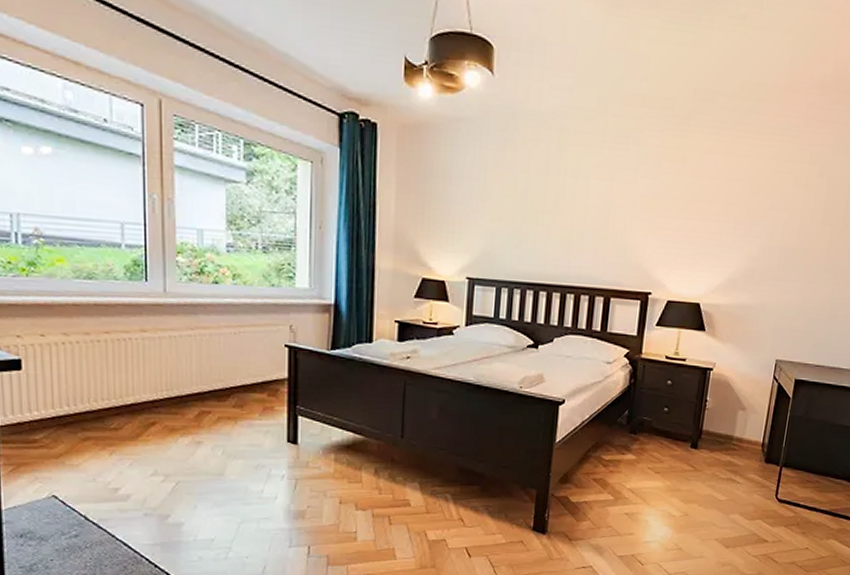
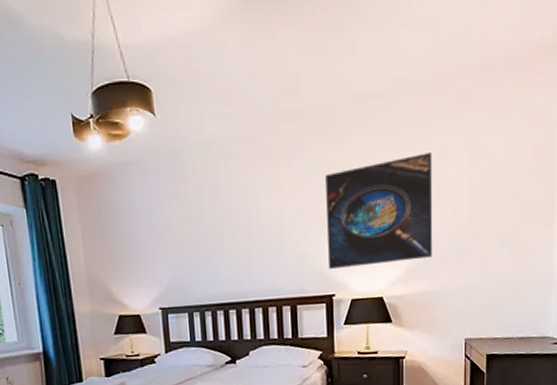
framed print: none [649,162,772,271] -> present [325,153,433,269]

